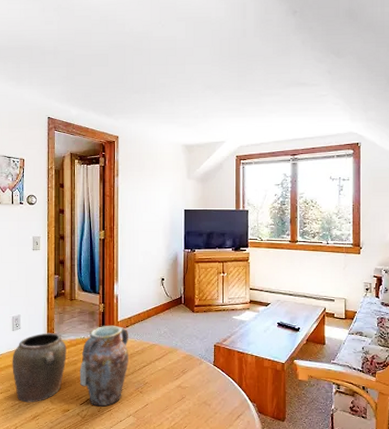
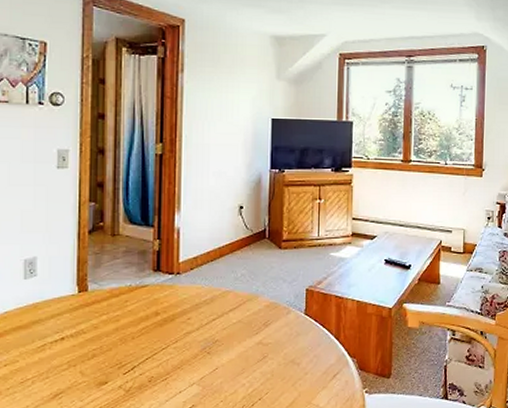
jar set: present [12,325,128,407] -> none [23,267,193,377]

